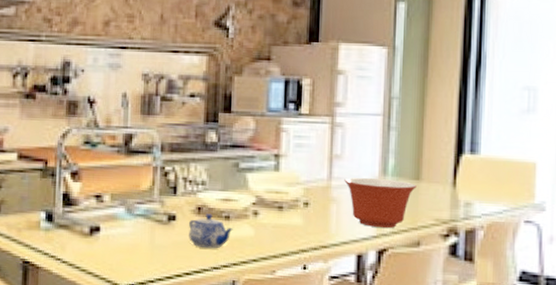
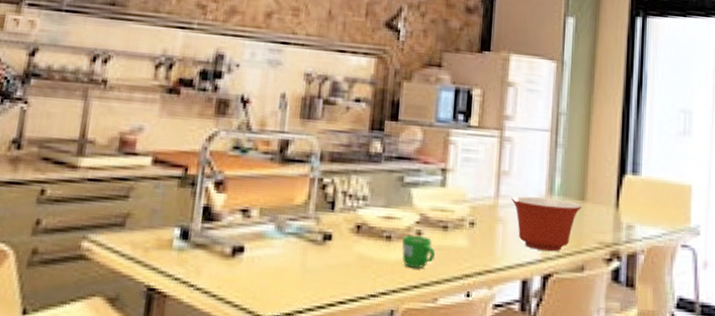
teapot: present [189,213,233,249] -> none [345,233,394,274]
mug: none [240,214,272,244] -> present [402,235,436,268]

